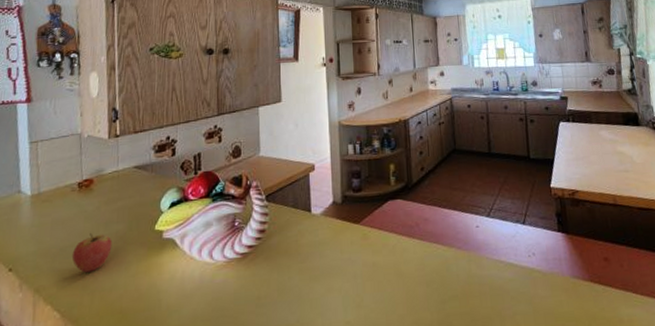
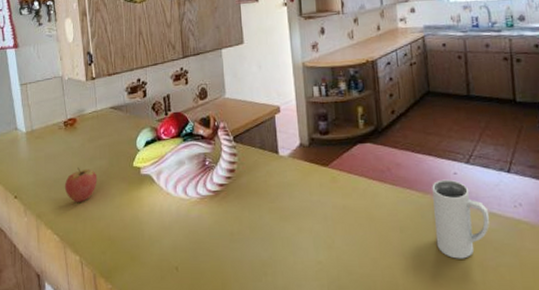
mug: none [456,232,508,310] -> present [432,179,490,259]

